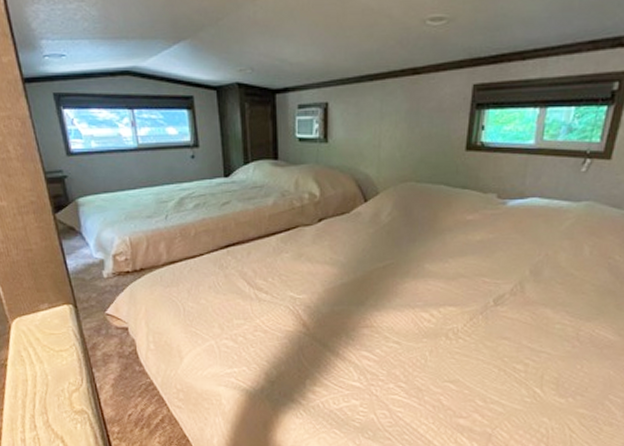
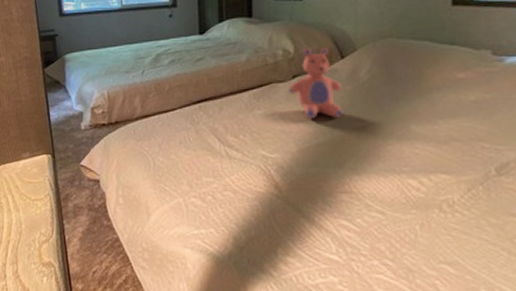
teddy bear: none [314,191,365,260] -> present [288,47,343,119]

